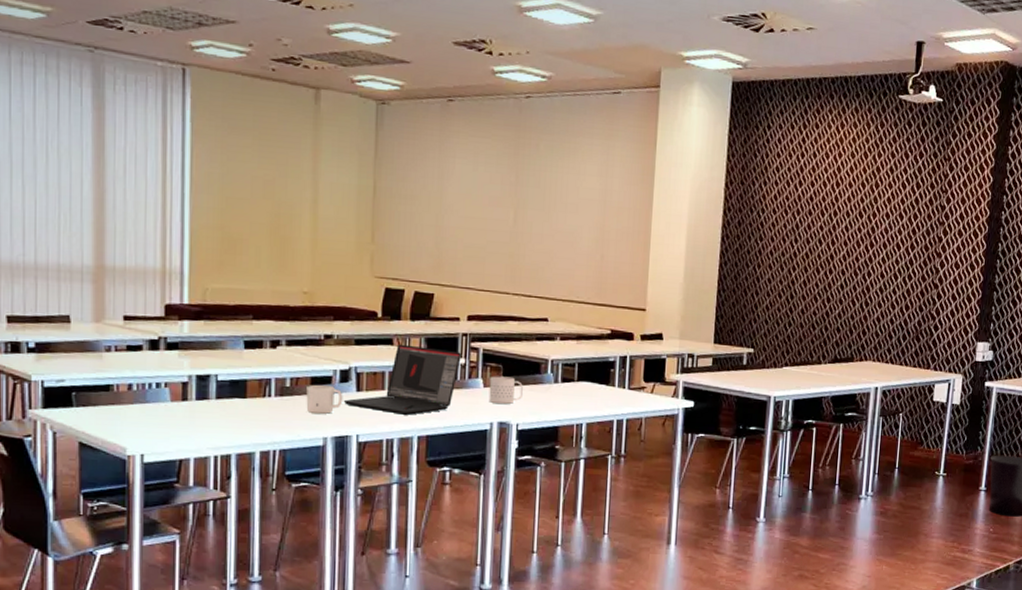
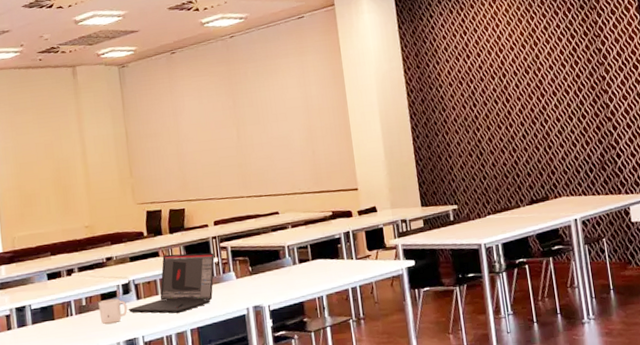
mug: present [488,376,523,405] -> none [240,266,269,291]

